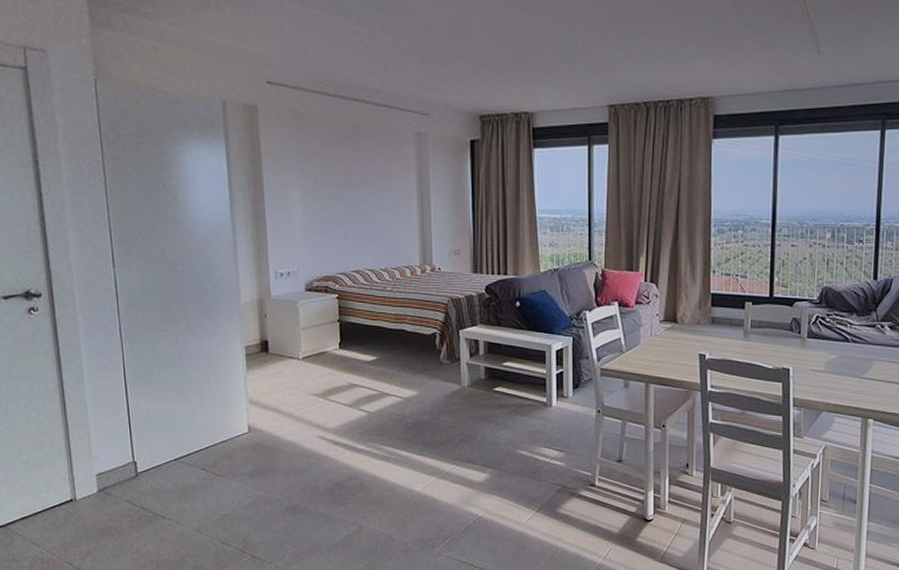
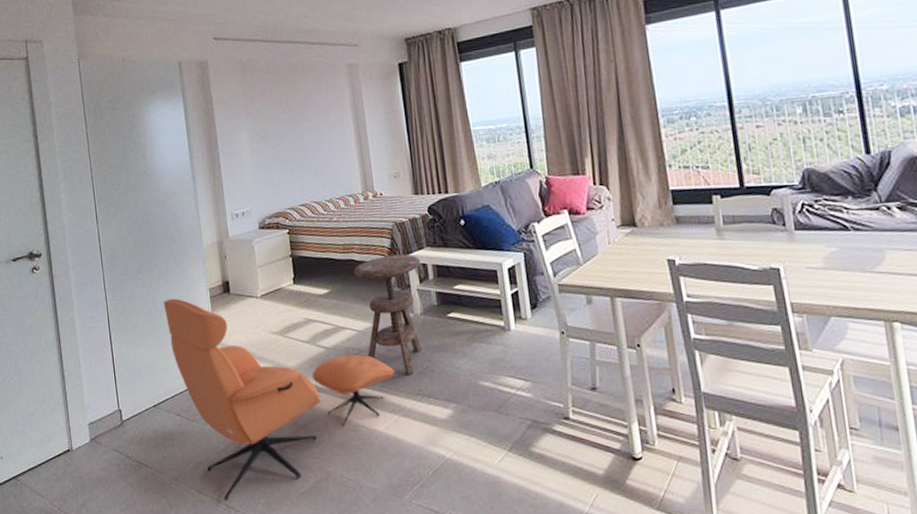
armchair: none [191,353,436,552] -> present [163,298,395,501]
side table: none [403,329,473,442] -> present [353,254,422,375]

